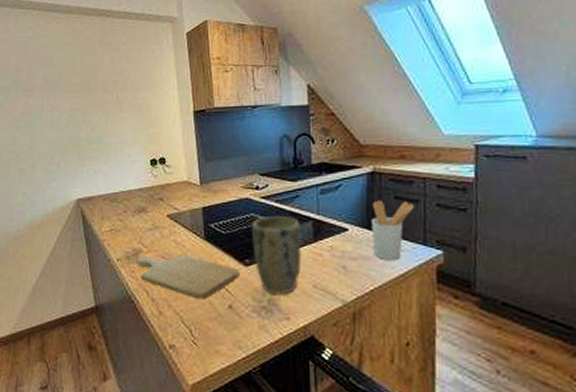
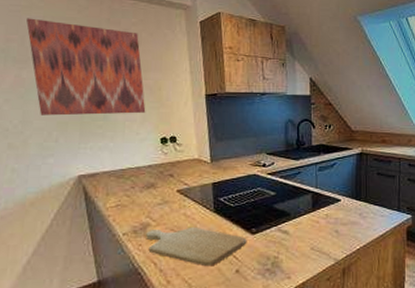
wall art: none [32,47,136,141] -> present [26,18,146,116]
plant pot: present [252,215,302,295] -> none [259,189,302,258]
utensil holder: present [372,200,415,260] -> none [359,176,392,224]

